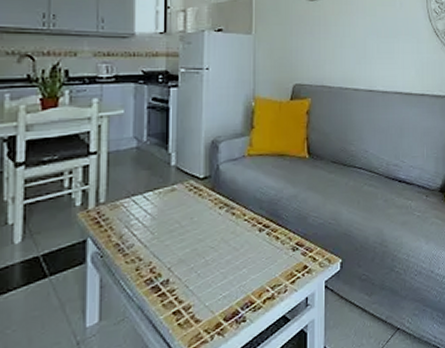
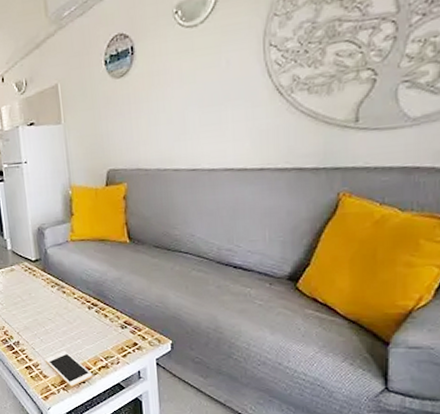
cell phone: none [199,284,256,329] -> present [45,351,93,387]

